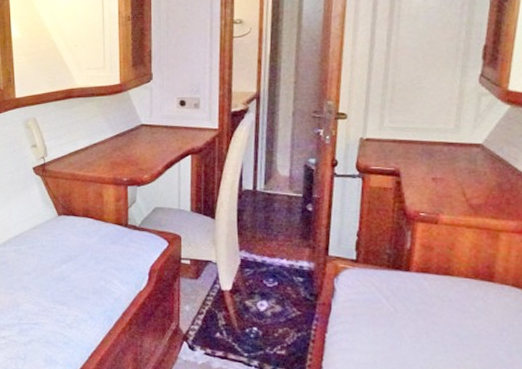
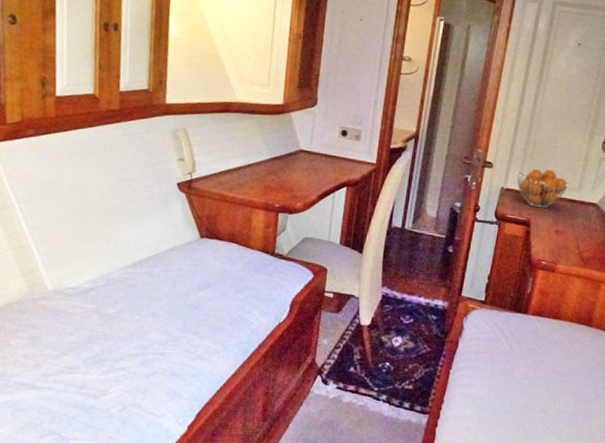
fruit basket: none [377,113,443,156] -> present [517,169,569,209]

